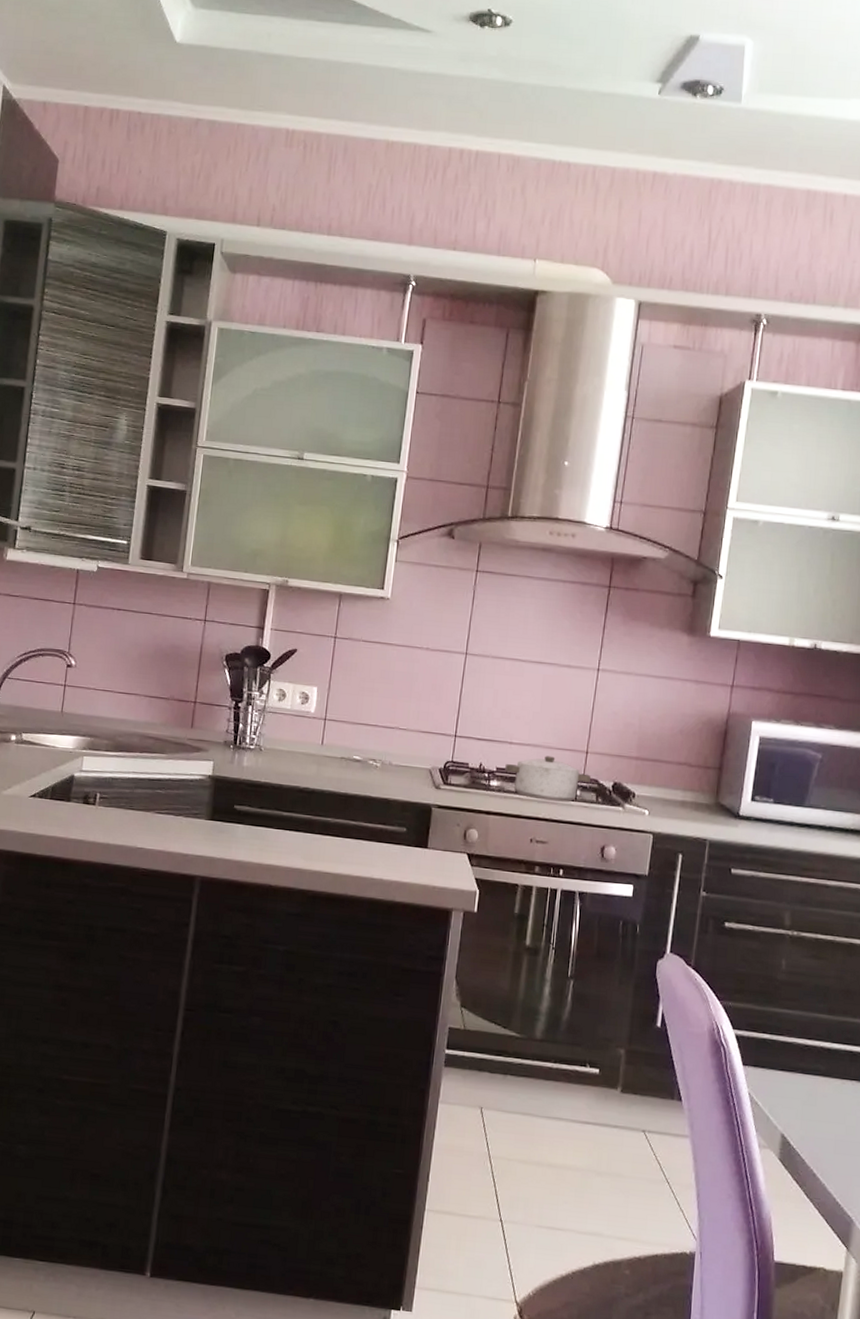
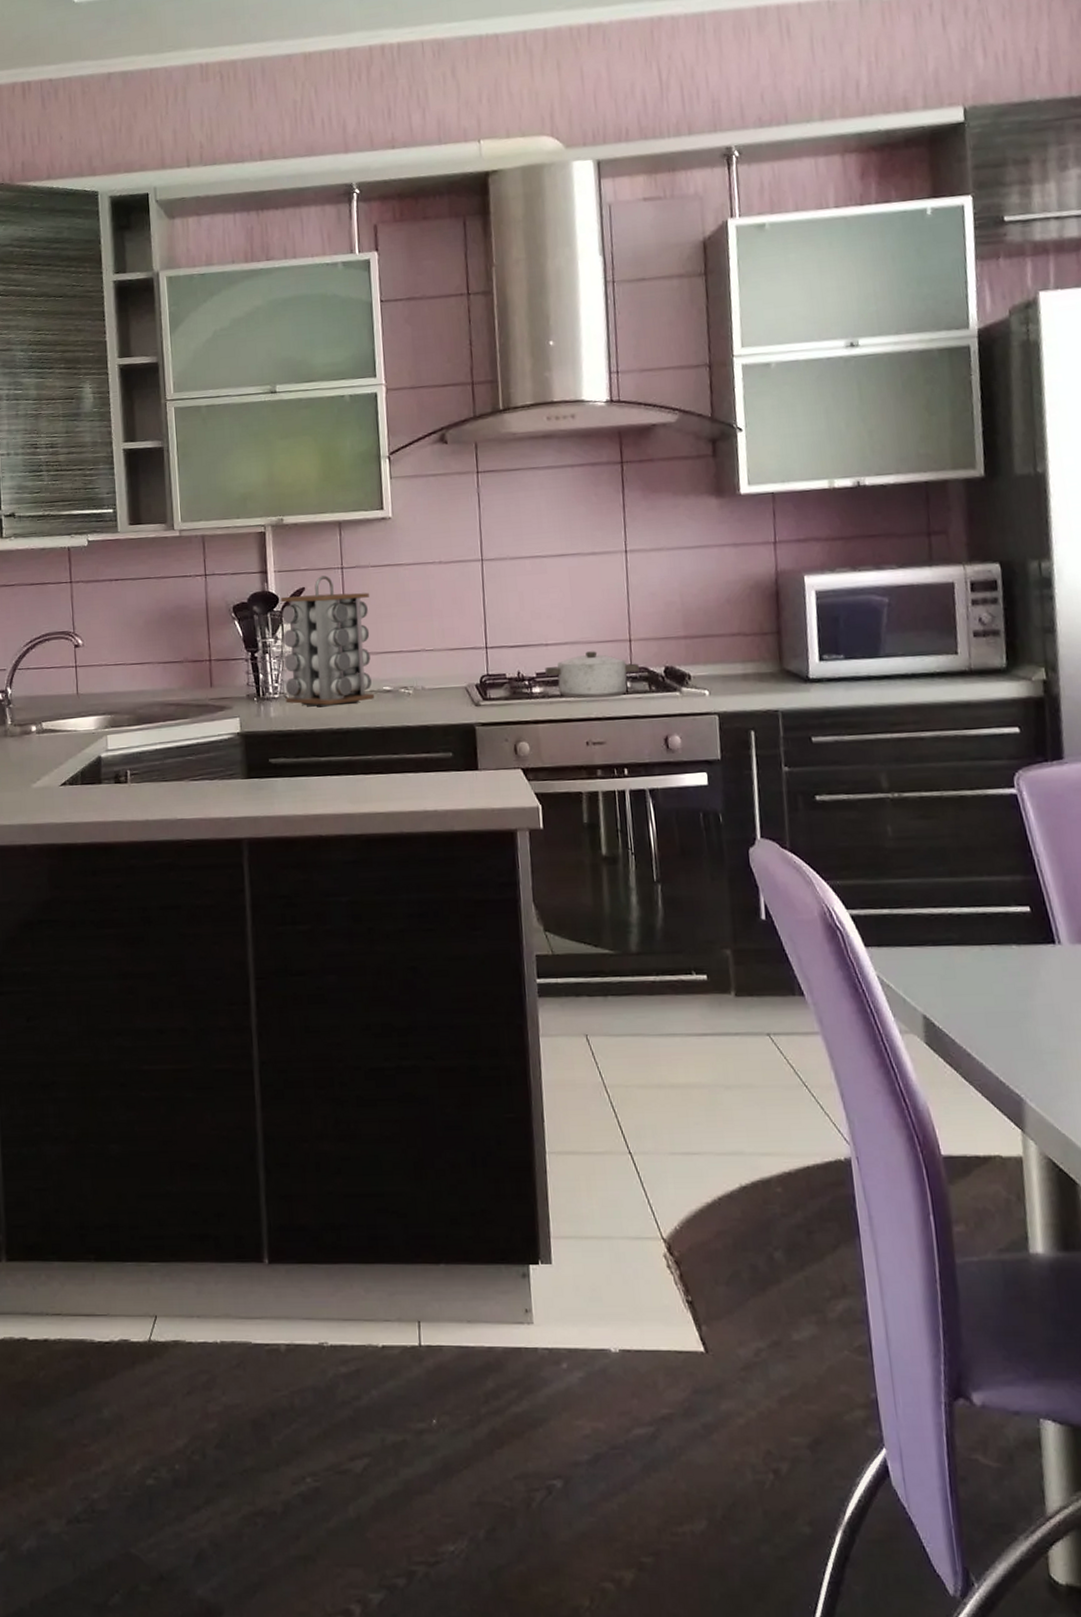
spice rack: none [260,641,356,767] -> present [280,575,375,707]

